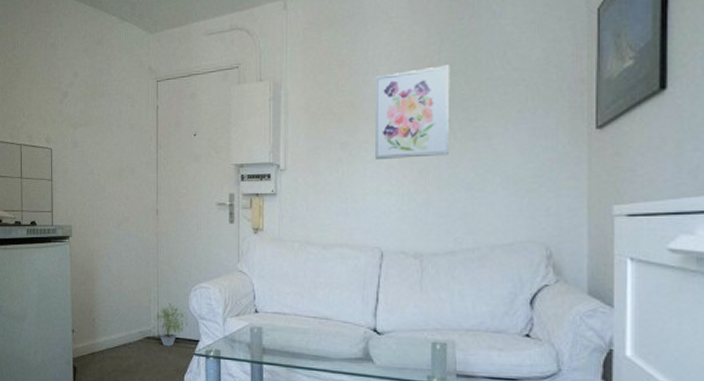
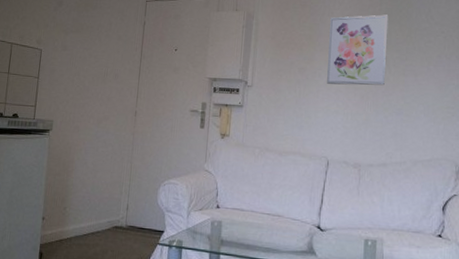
potted plant: present [155,303,187,347] -> none [124,196,155,236]

